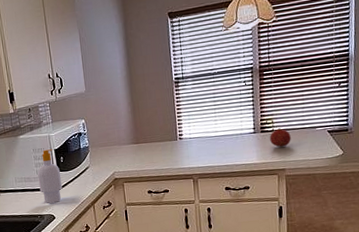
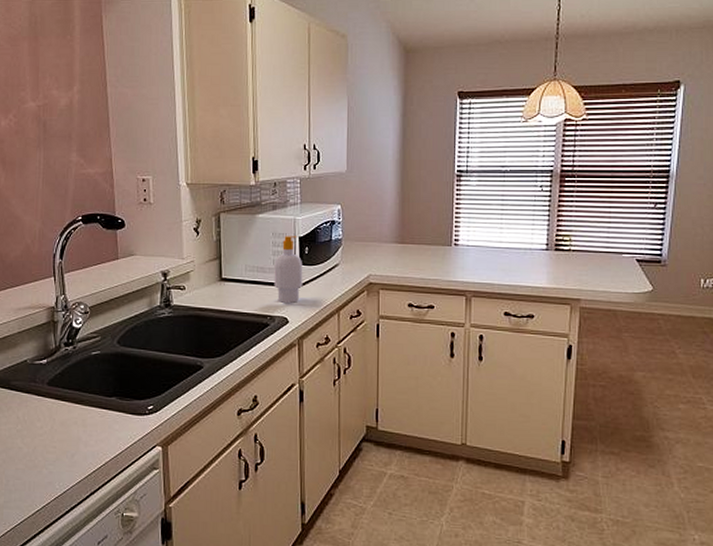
fruit: present [270,128,291,148] -> none [565,248,591,272]

